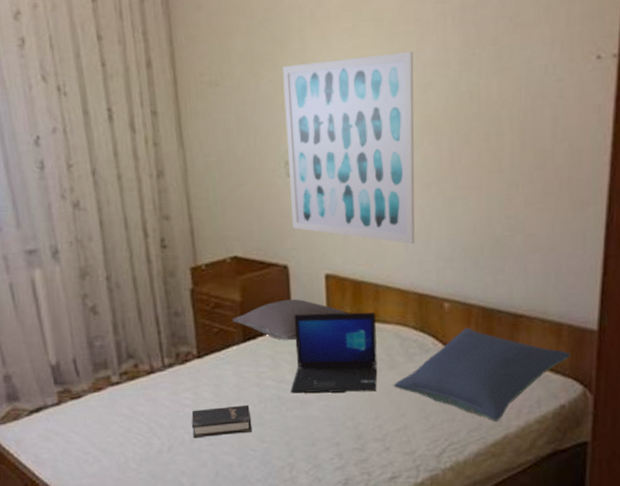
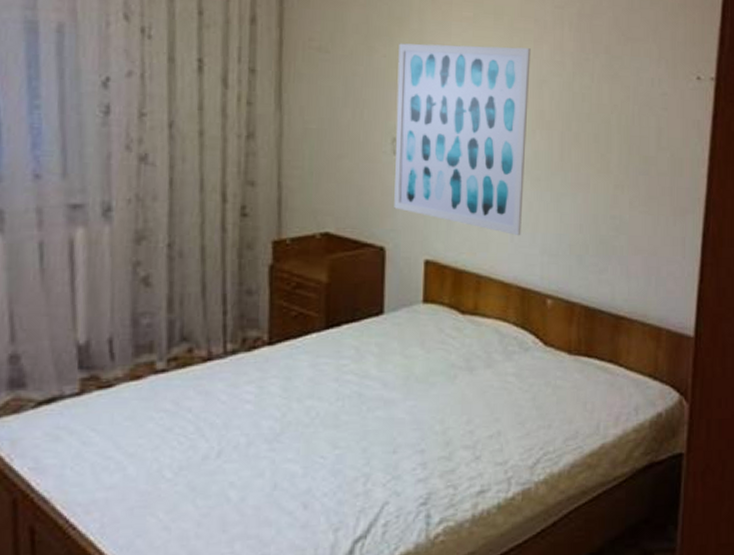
hardback book: present [191,404,252,439] -> none [250,402,325,442]
pillow: present [233,298,349,341] -> none [316,284,447,331]
laptop: present [290,312,378,394] -> none [374,302,475,393]
pillow: present [393,327,570,422] -> none [489,326,668,429]

